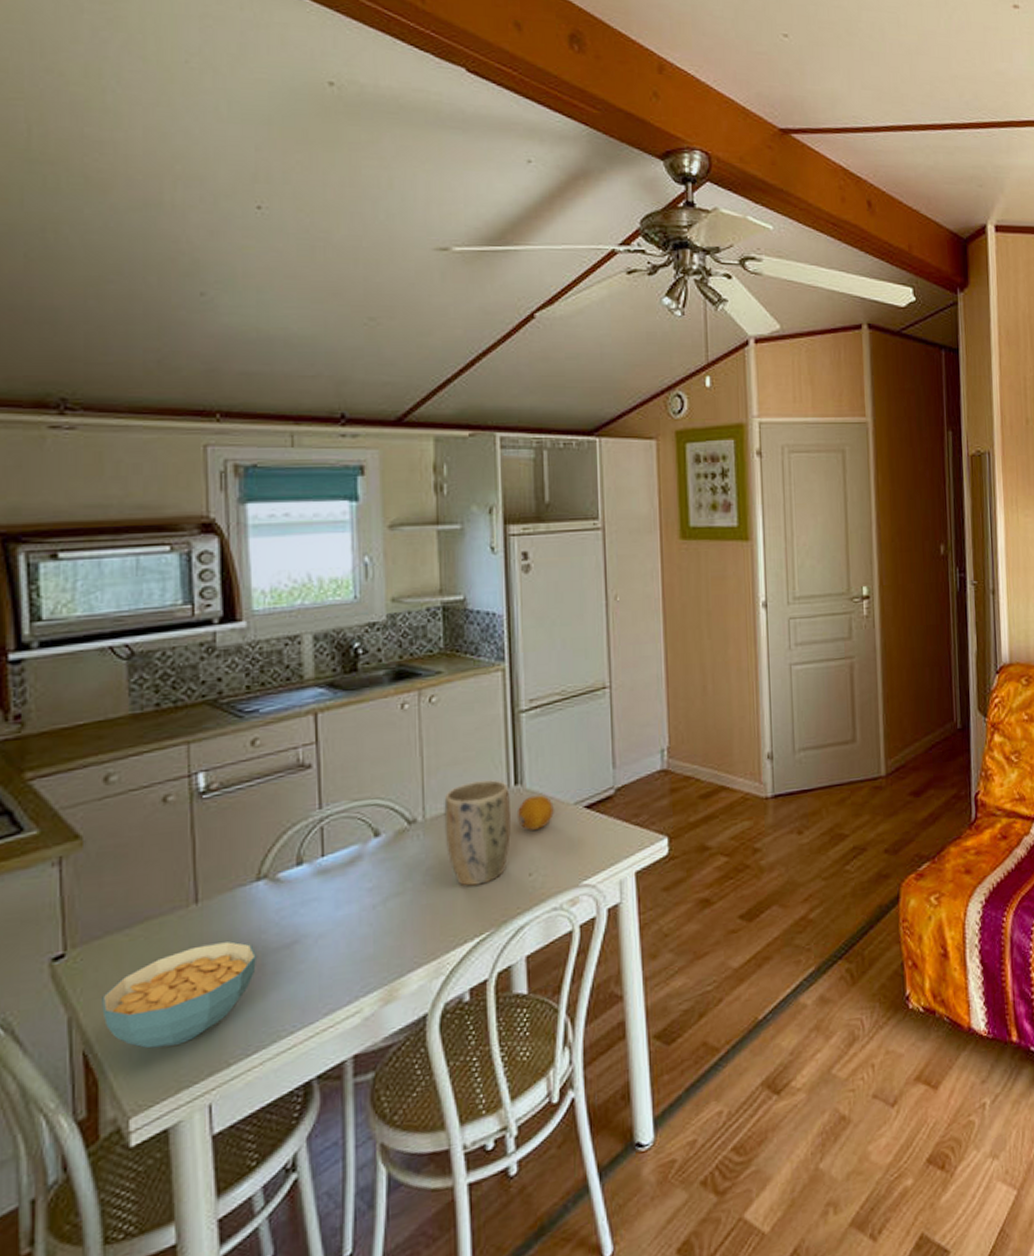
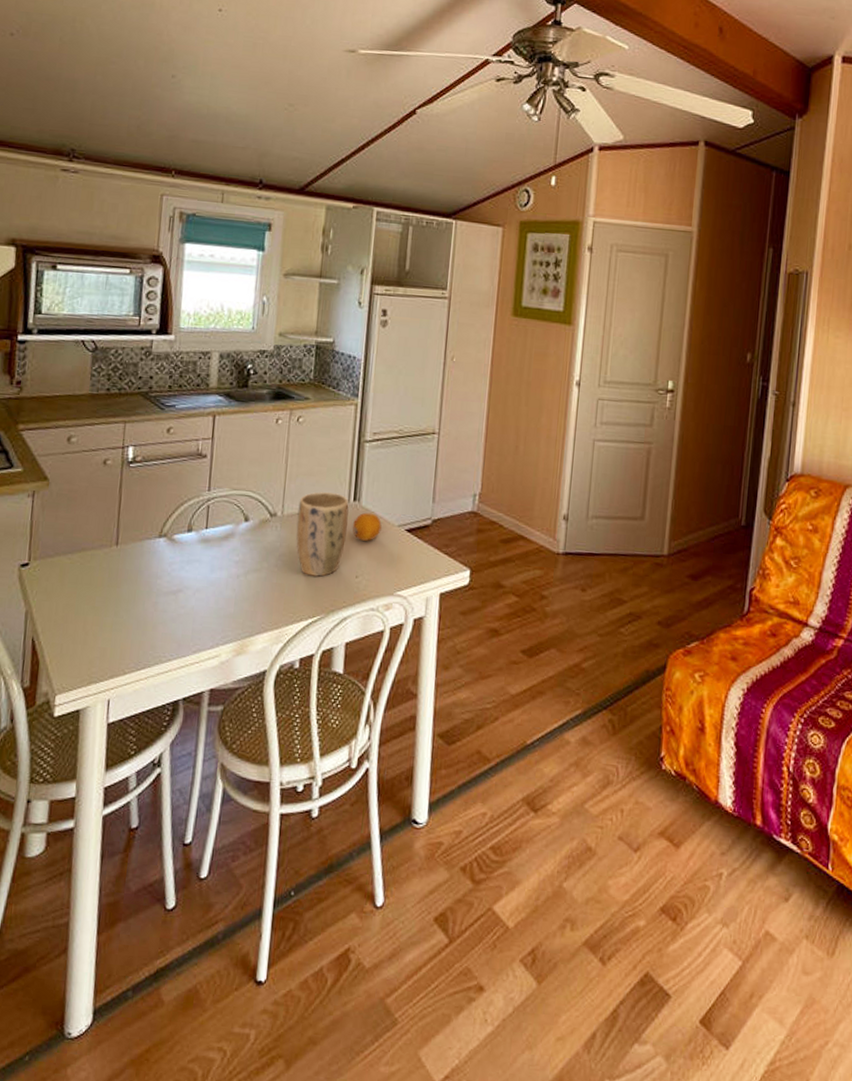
cereal bowl: present [102,941,256,1049] -> none [47,577,152,649]

